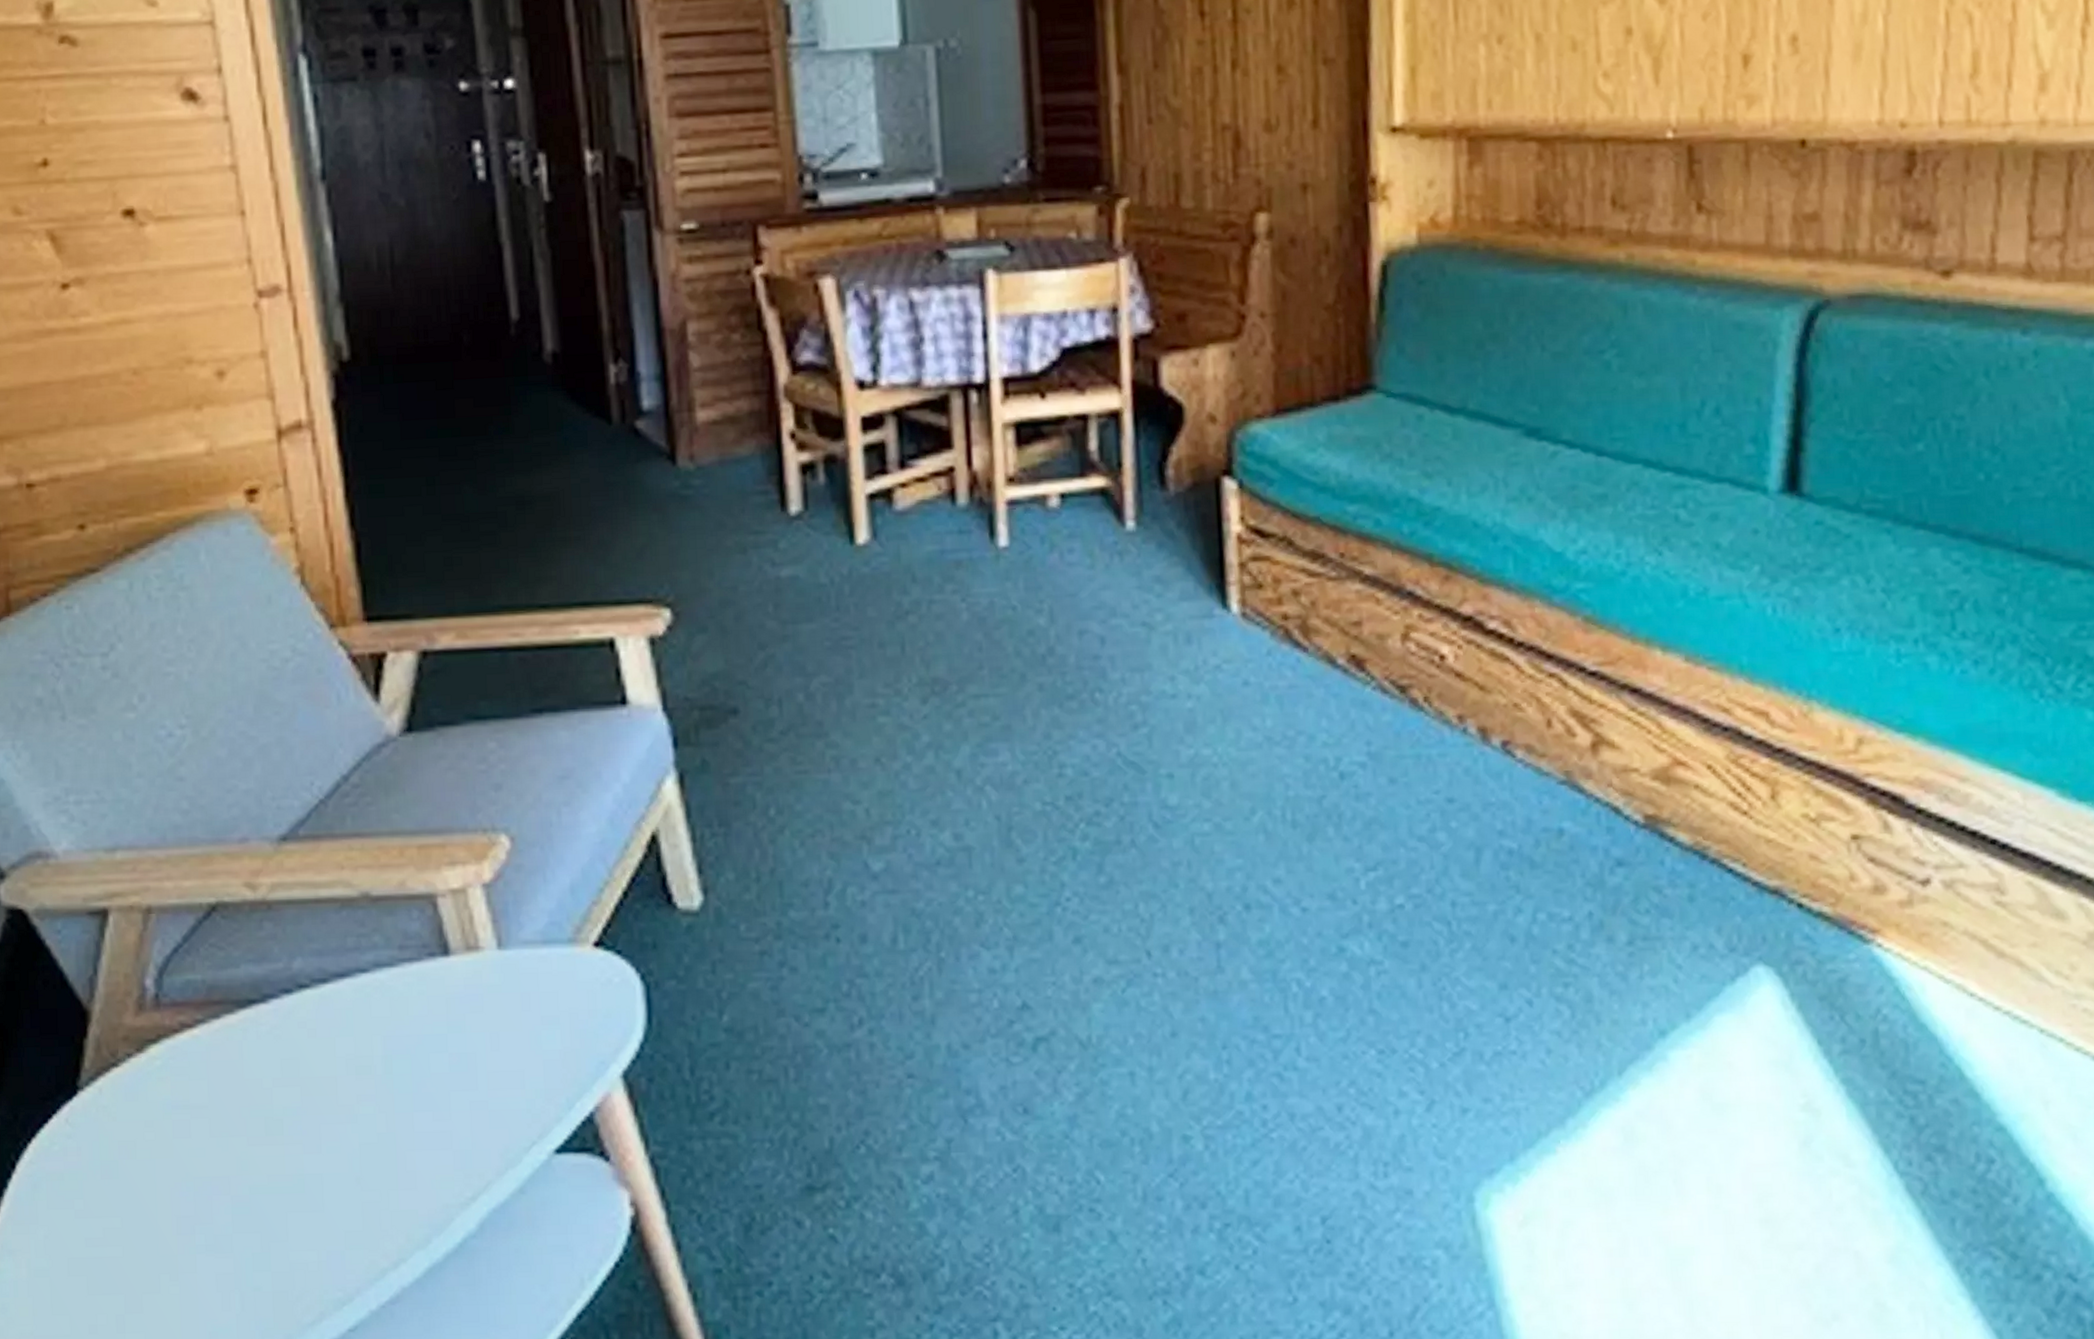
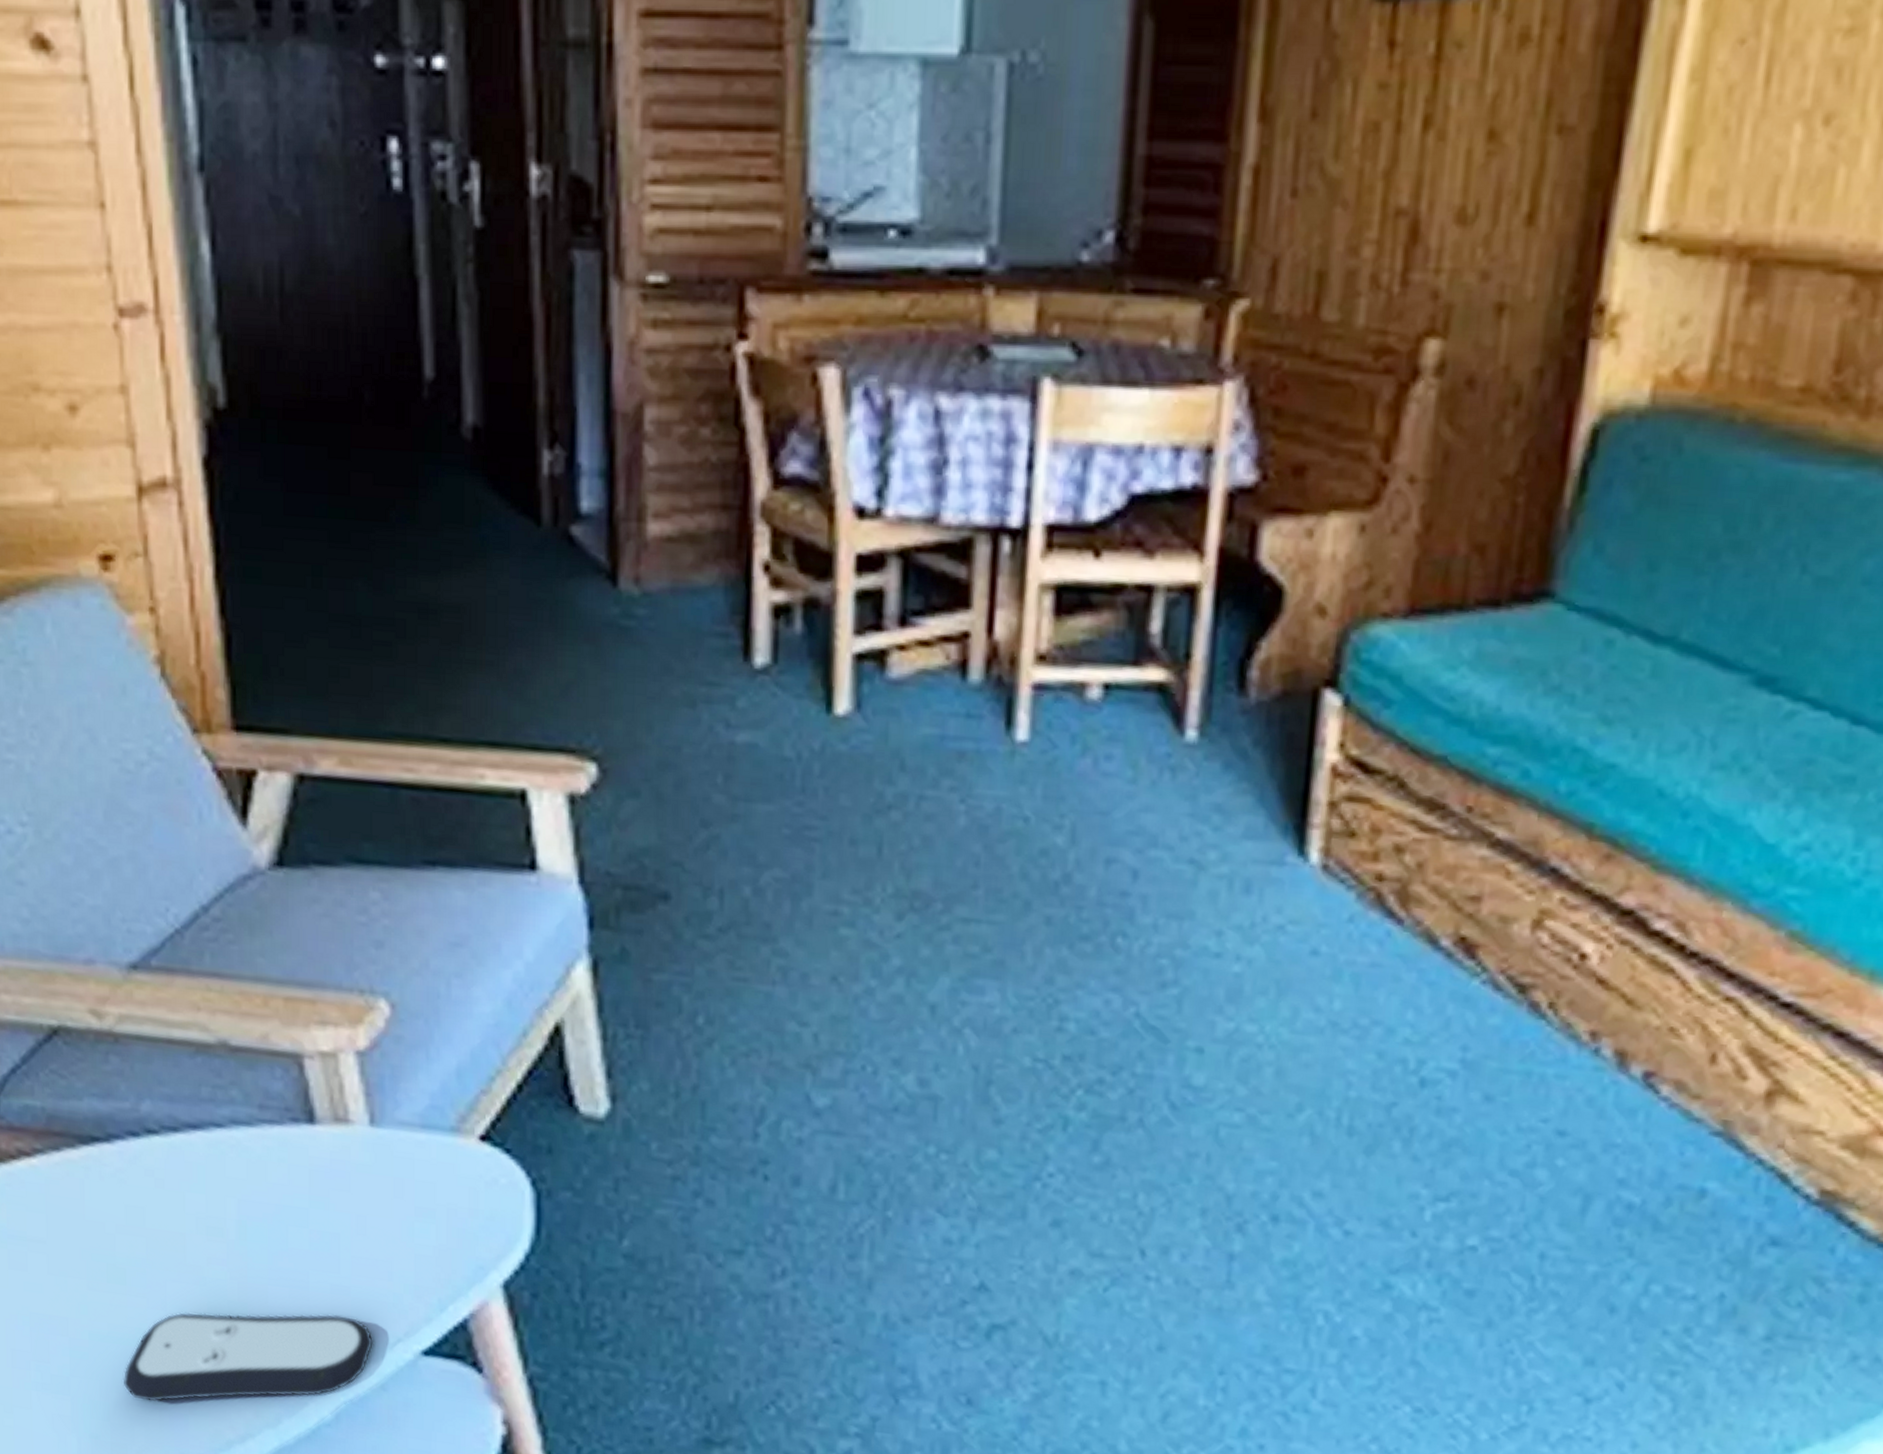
remote control: none [282,1129,512,1244] -> present [122,1312,374,1402]

